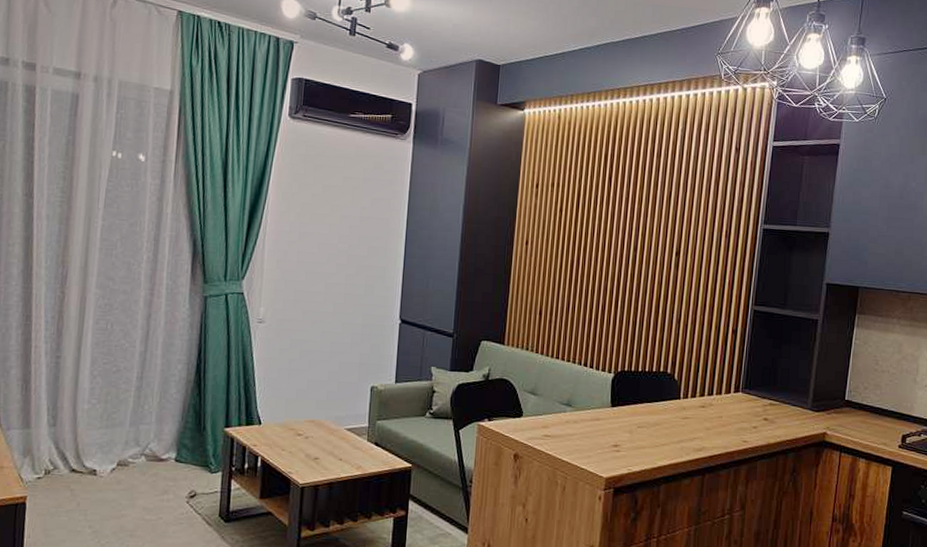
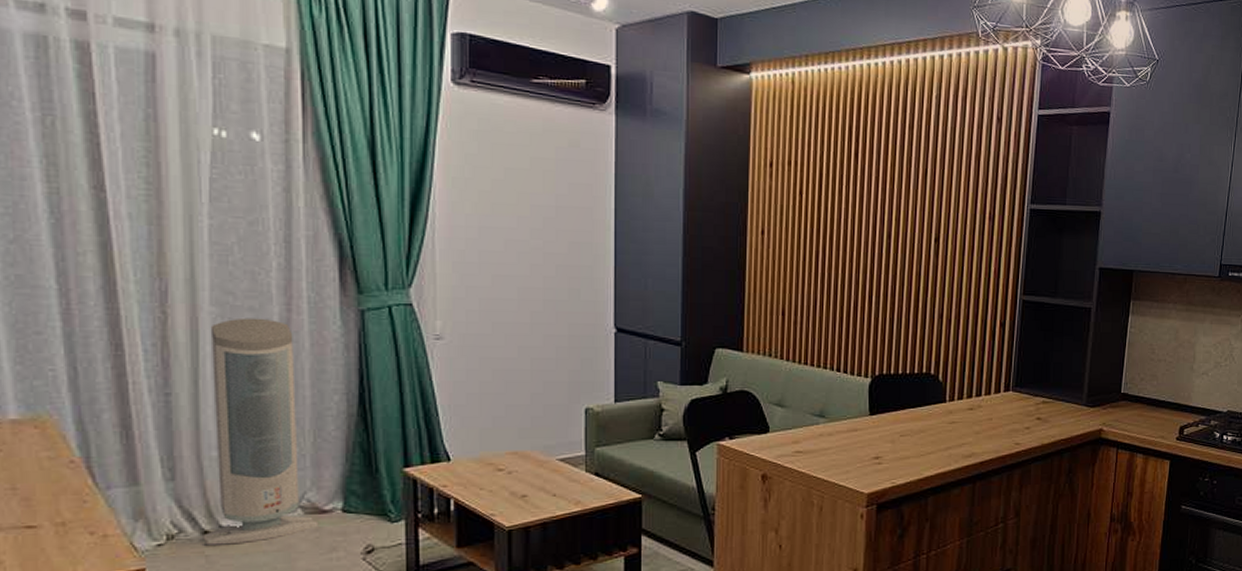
air purifier: none [69,299,157,482] -> present [201,317,319,545]

